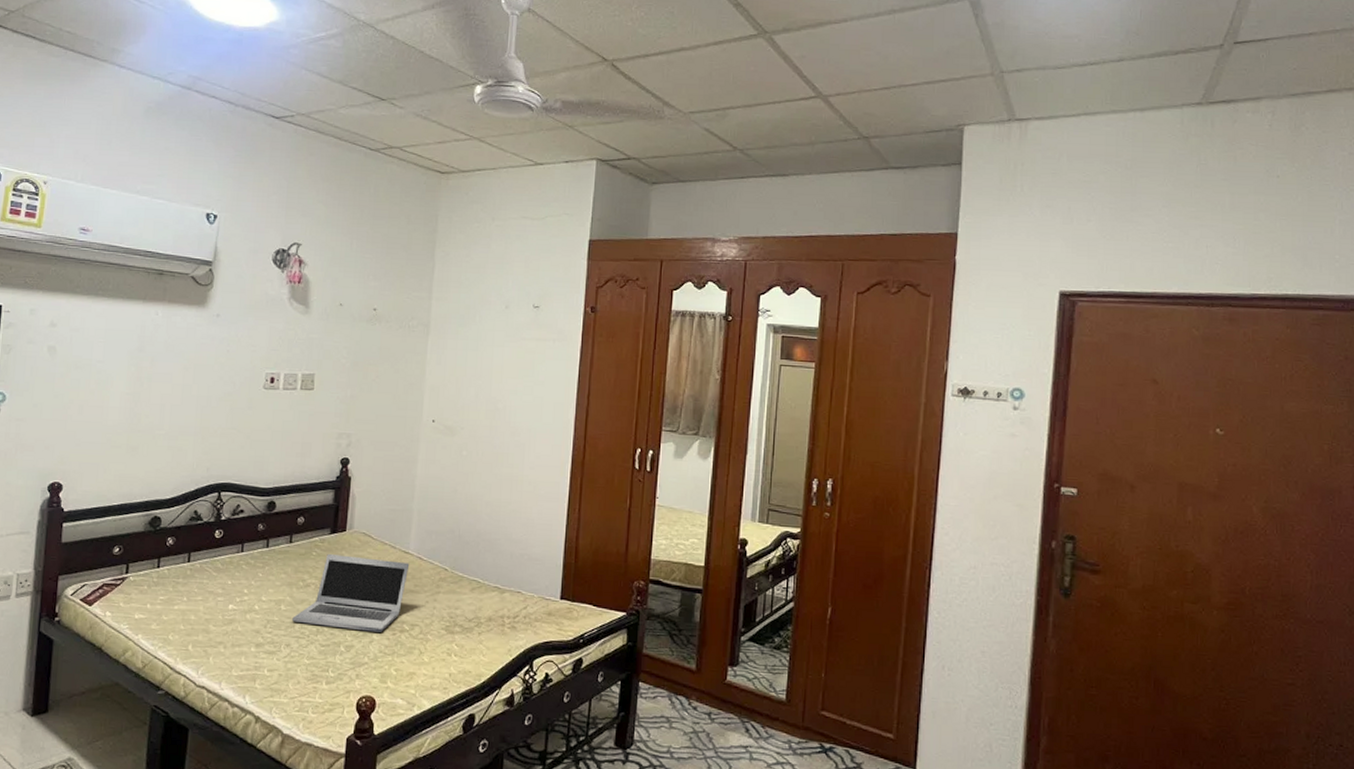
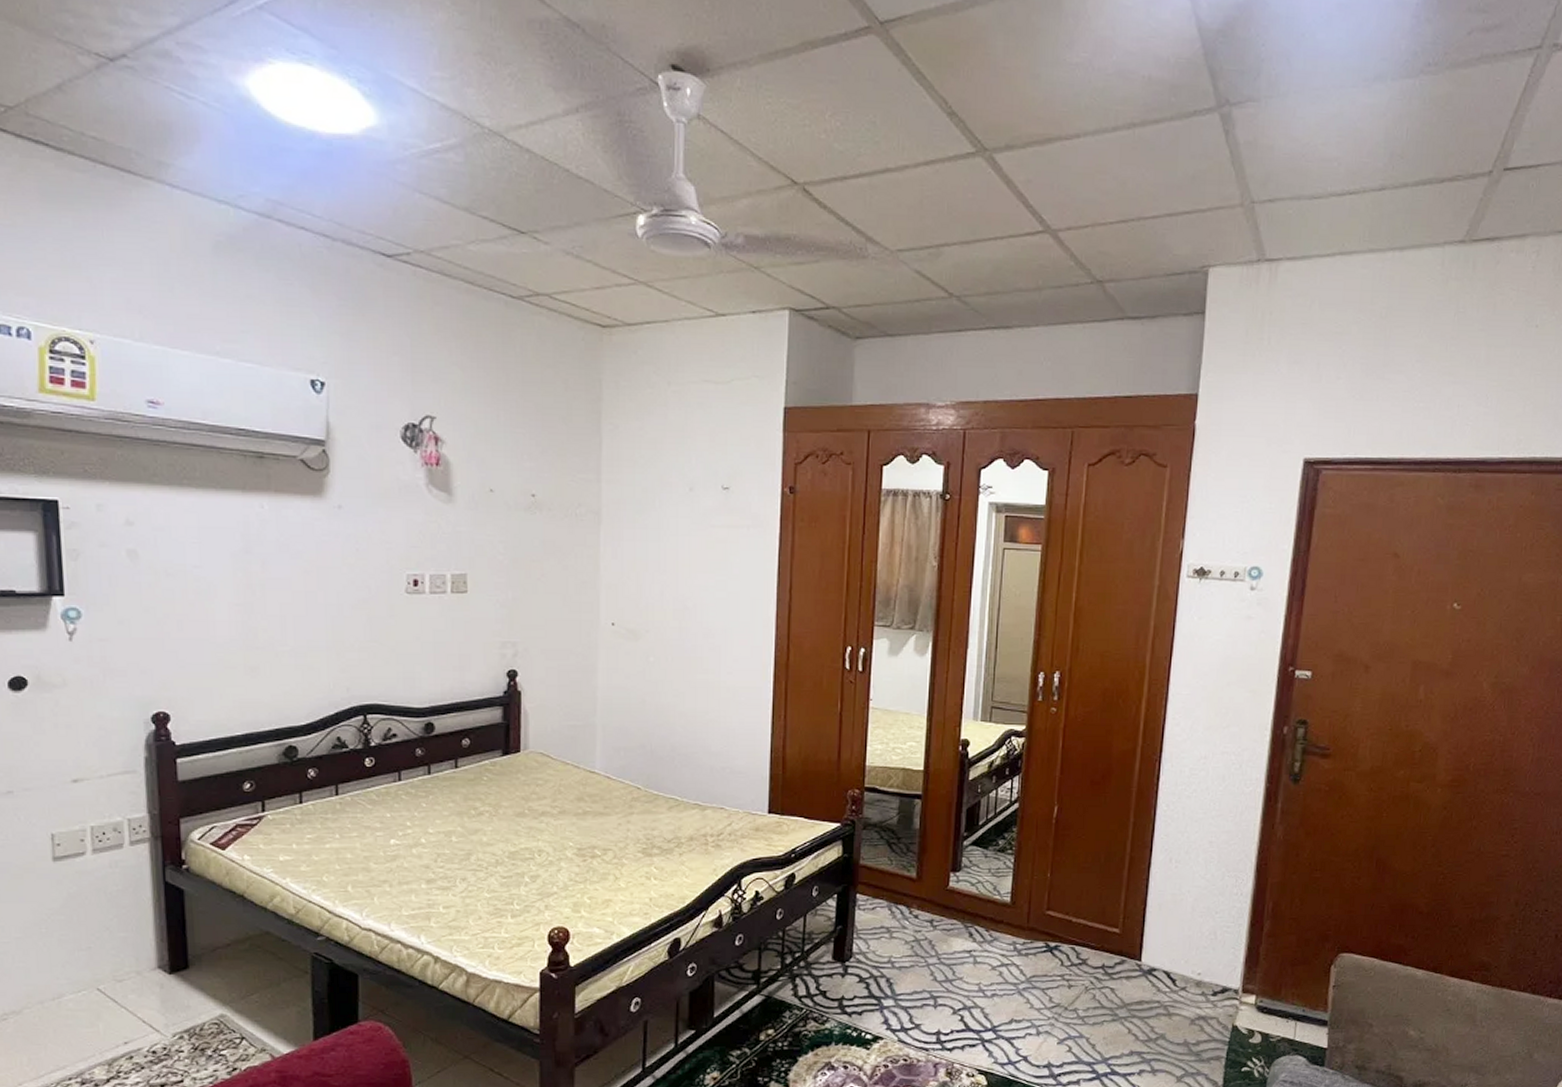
laptop: present [292,553,410,632] -> none [466,777,597,859]

